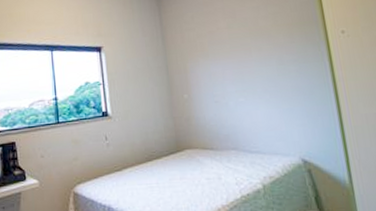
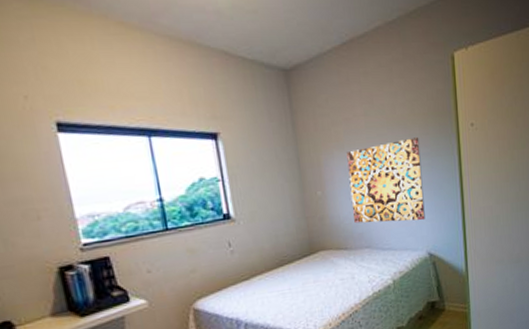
wall art: none [211,46,296,126] -> present [346,137,425,224]

